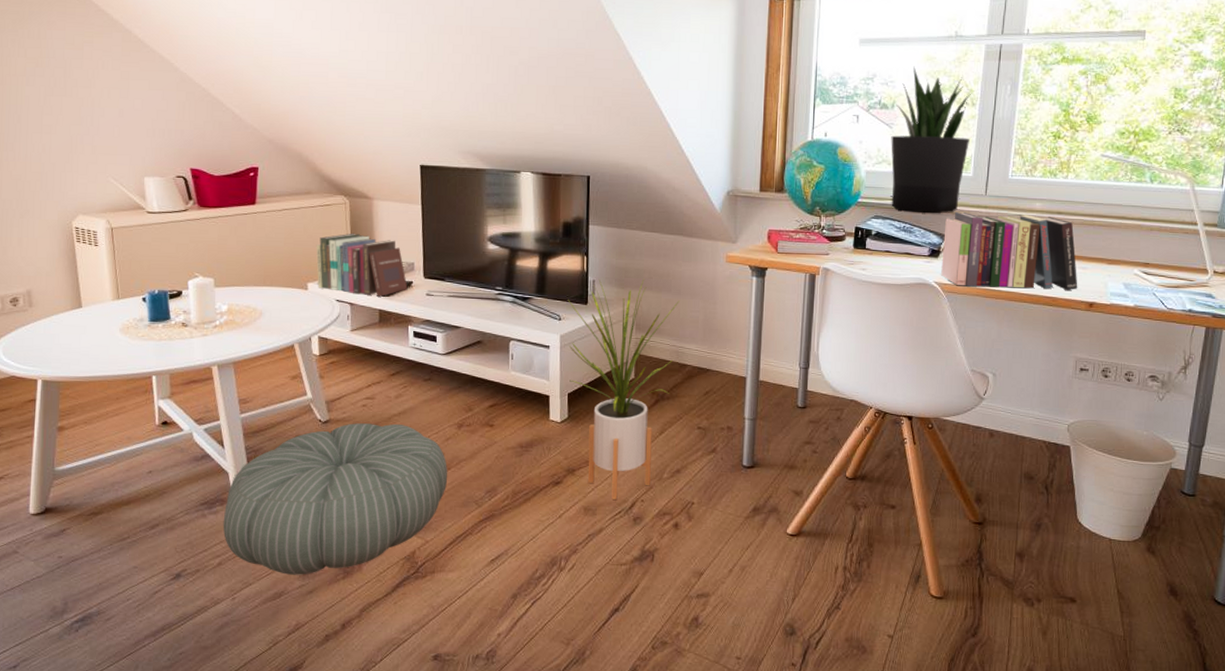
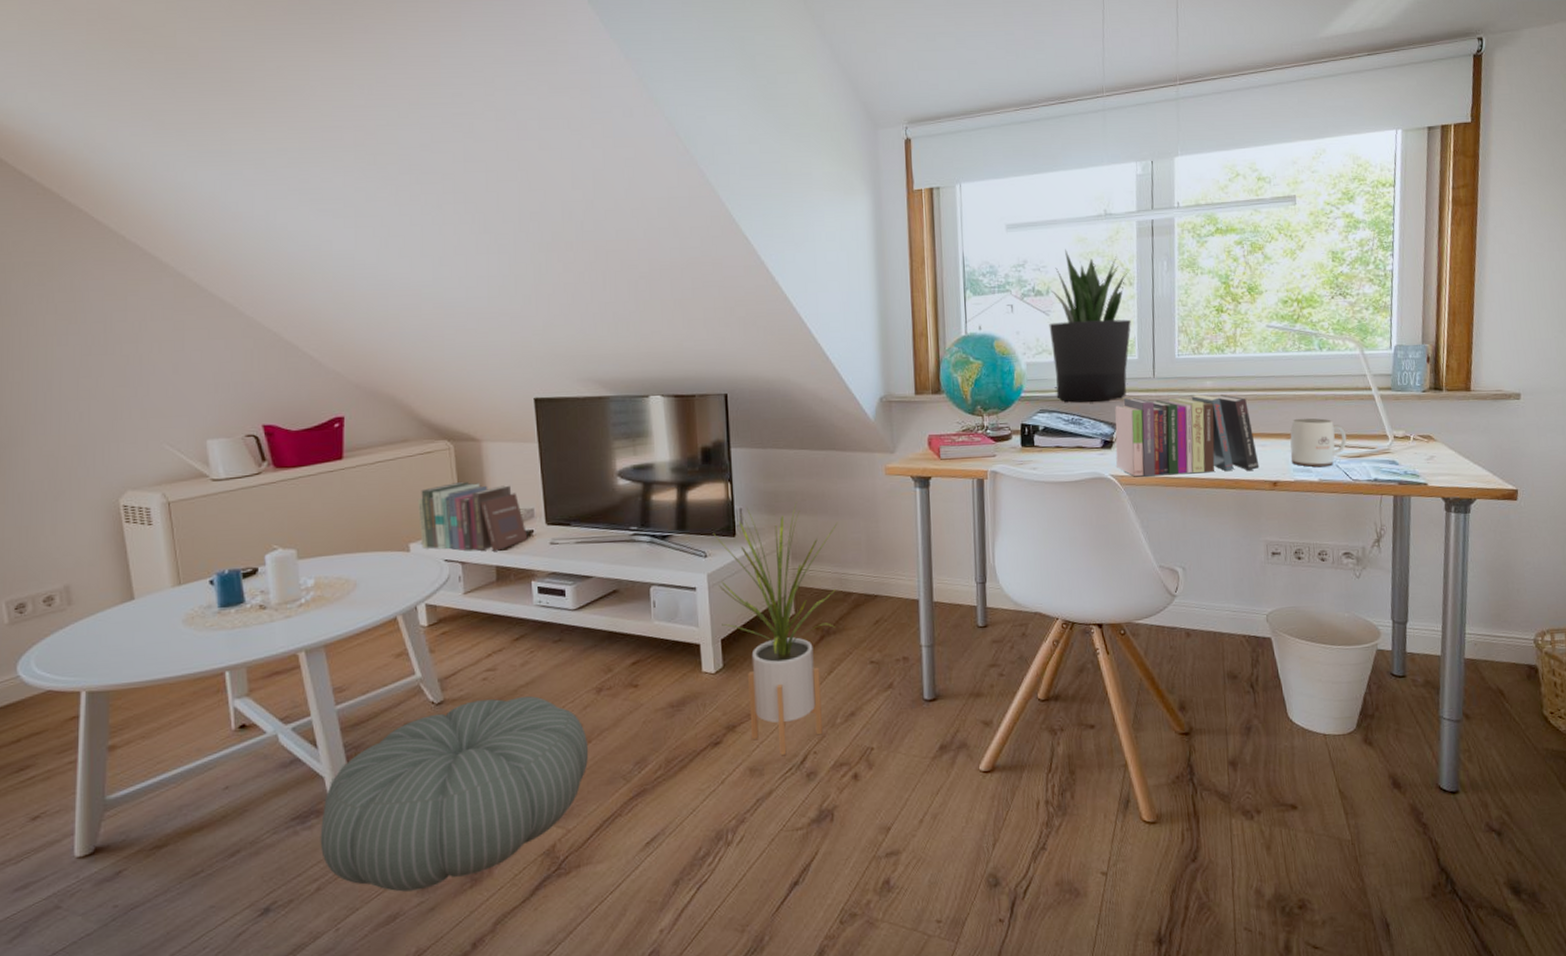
mug: none [1109,245,1167,294] -> present [1290,418,1347,467]

